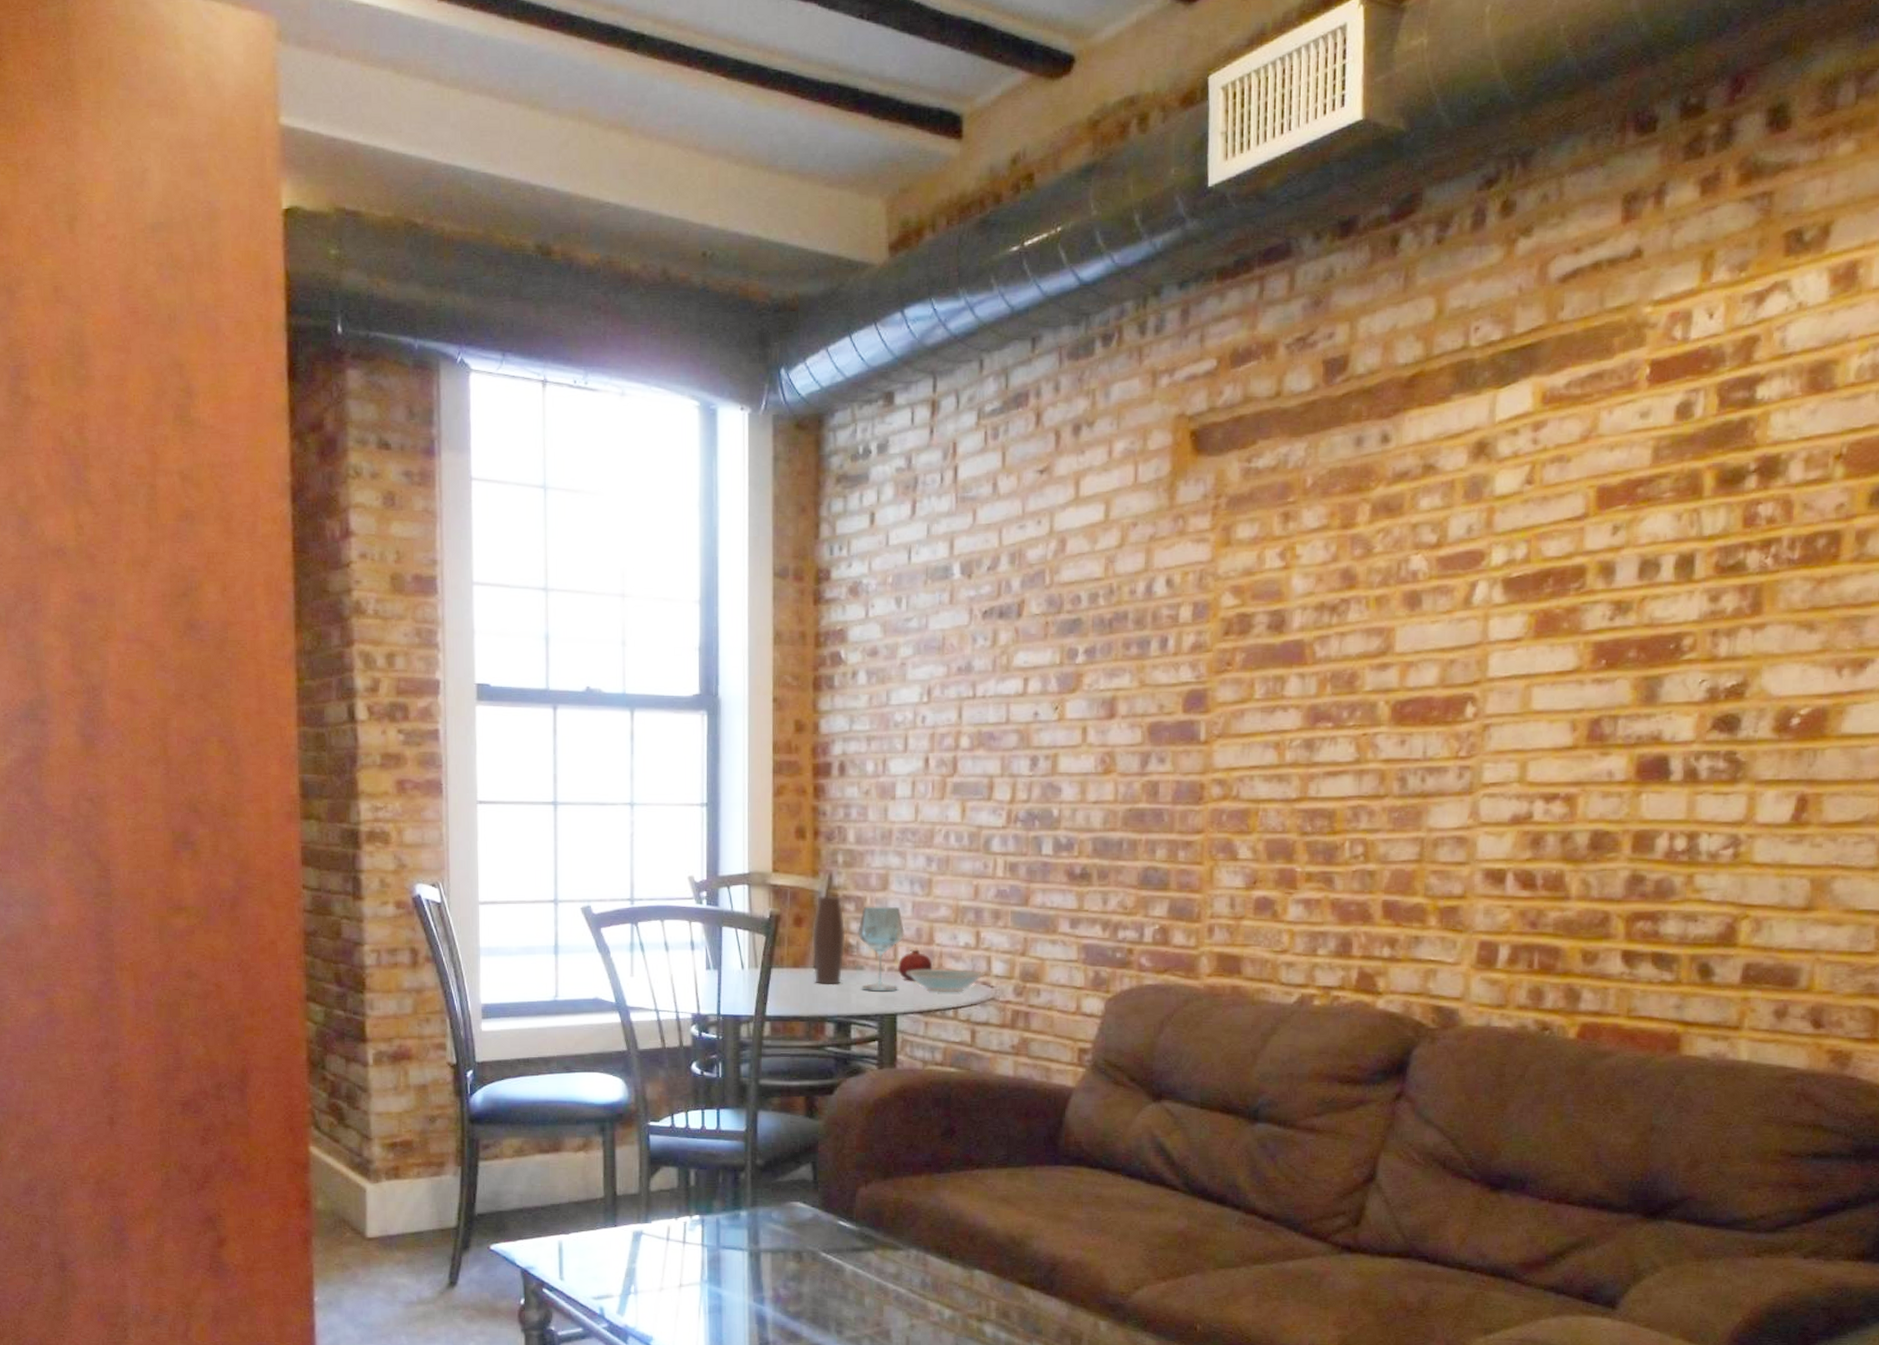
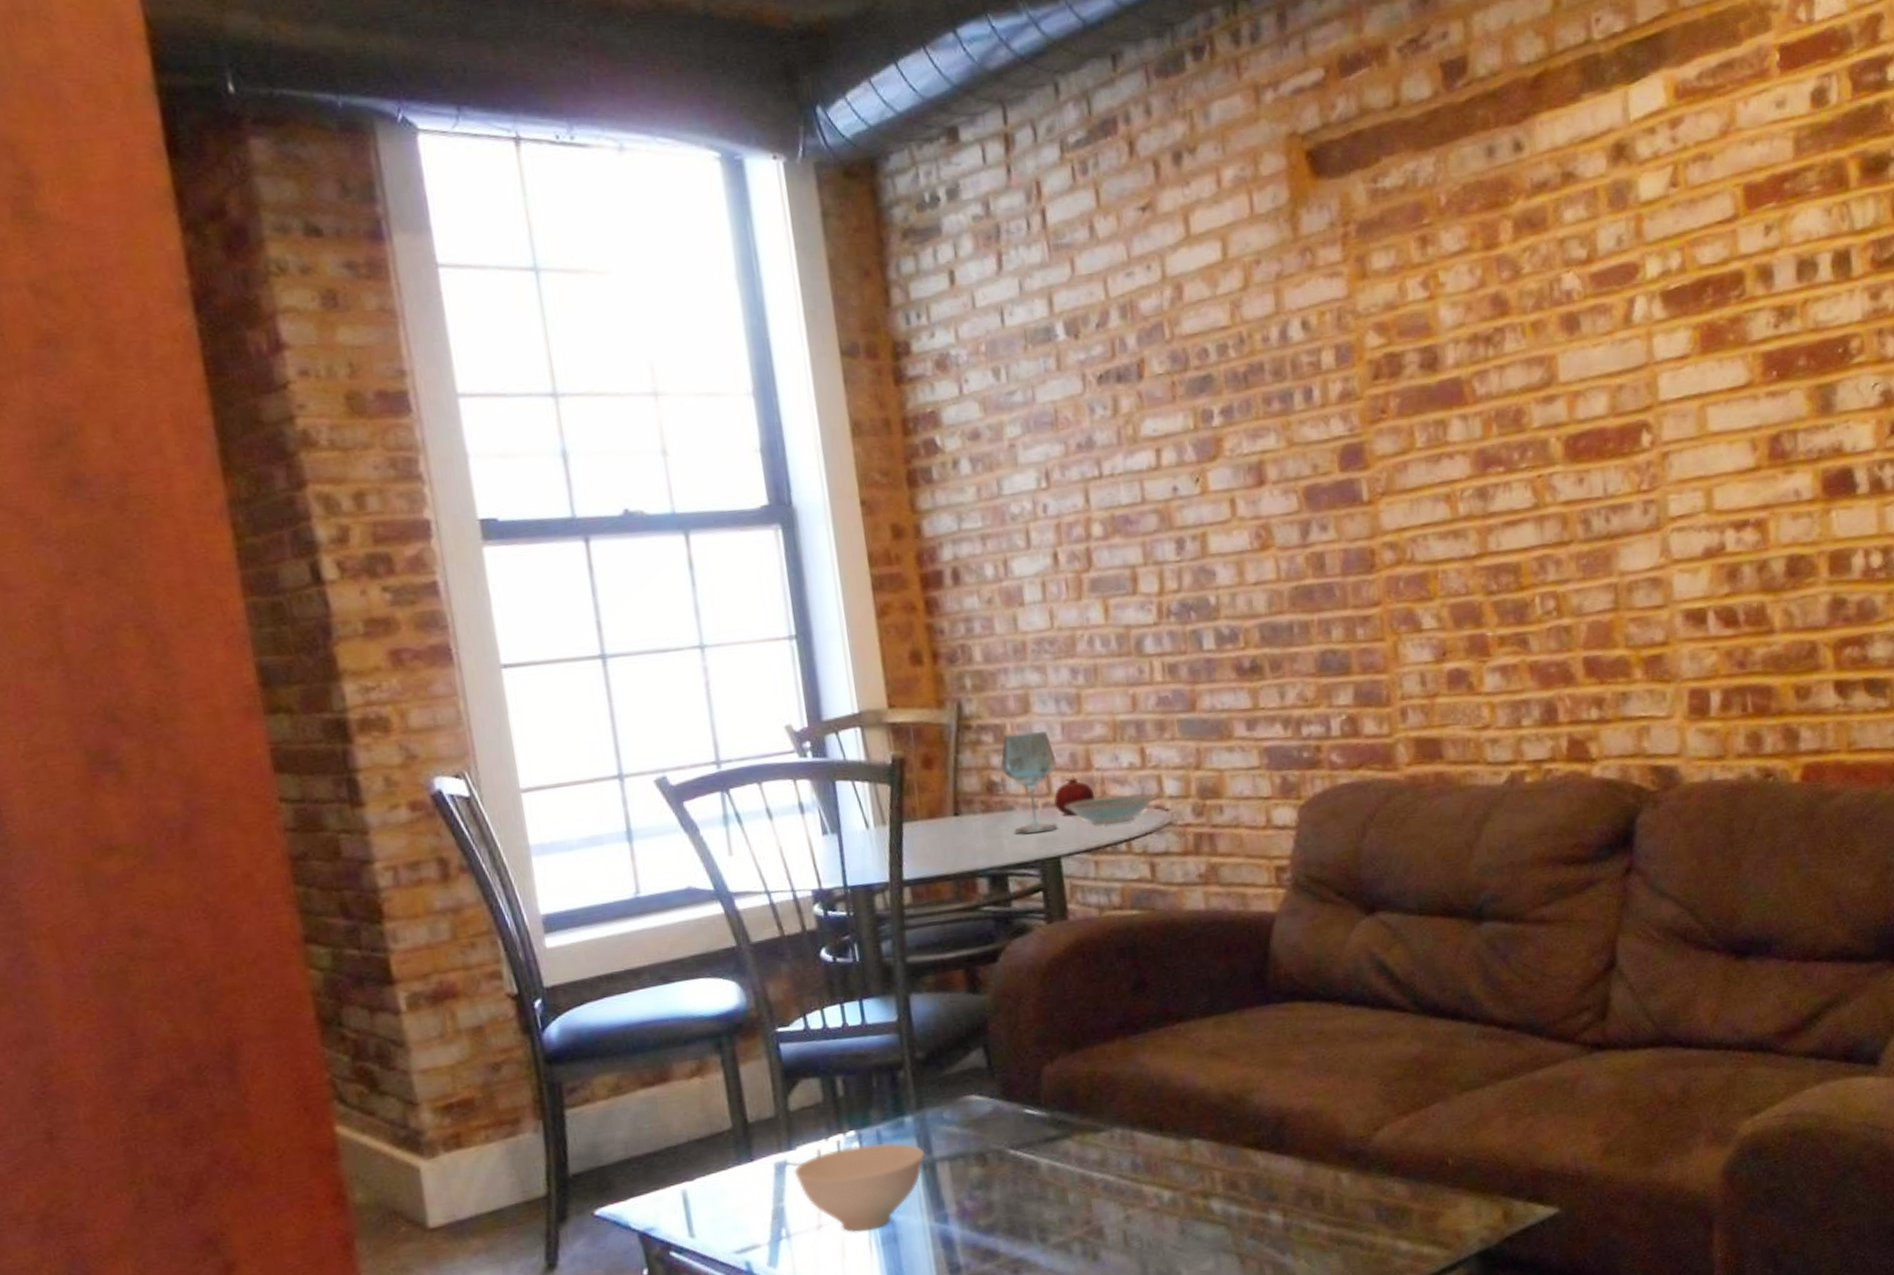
bowl: none [647,1228,753,1299] -> present [793,1142,926,1232]
vase: present [812,896,846,986] -> none [946,727,990,835]

